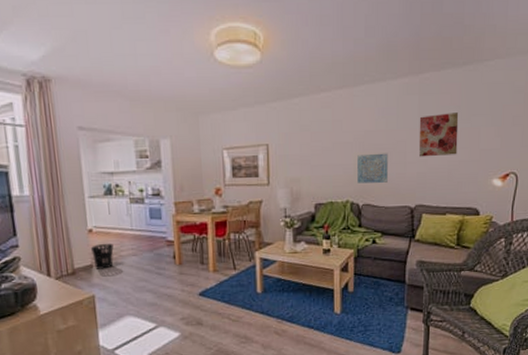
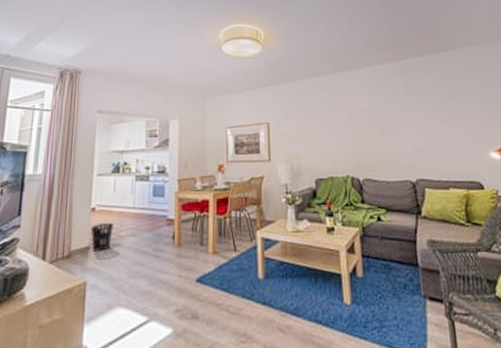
wall art: present [357,153,388,183] -> none [353,129,386,158]
wall art: present [418,112,459,157] -> none [408,91,450,132]

